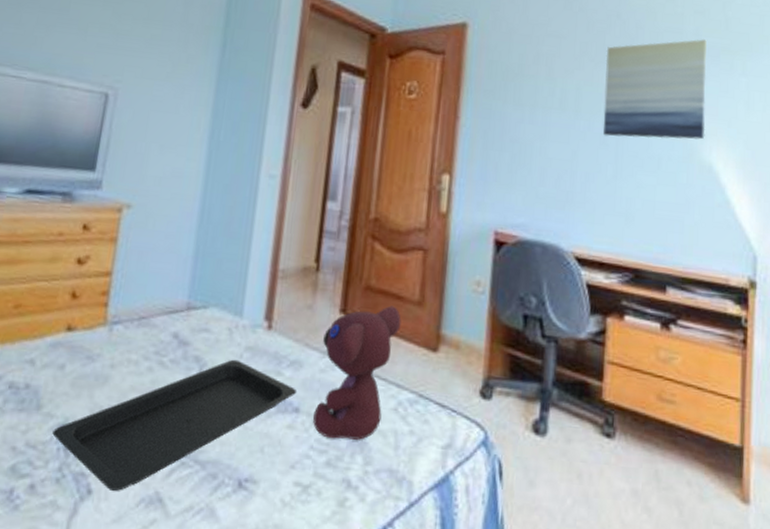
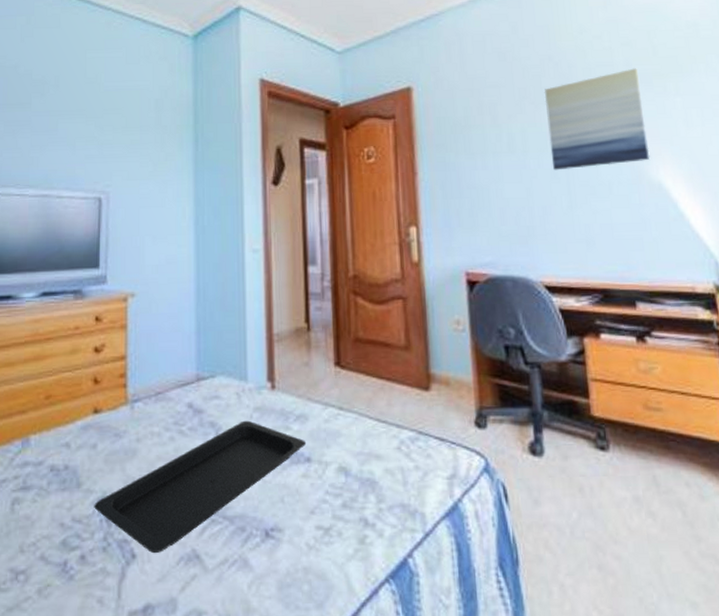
teddy bear: present [313,305,401,440] -> none [323,353,392,482]

